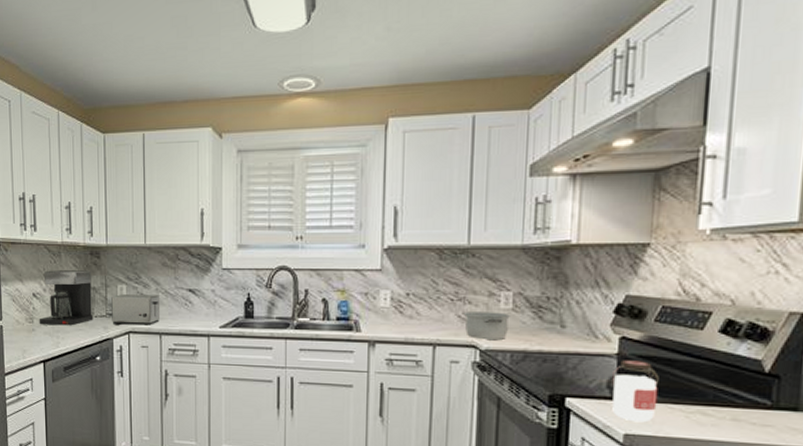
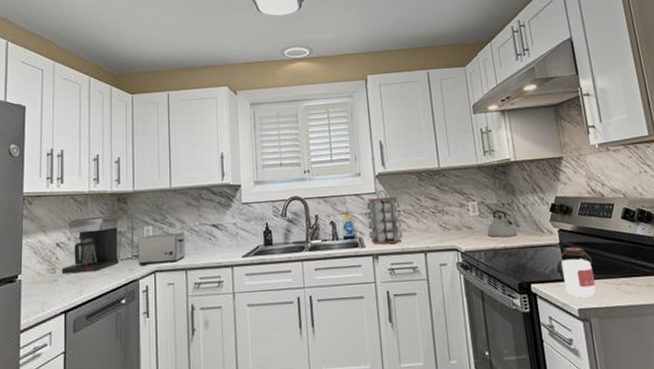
spice rack: none [367,268,410,332] -> present [366,190,403,245]
cooking pot: present [464,312,510,341] -> none [444,219,479,244]
kettle: none [519,305,561,339] -> present [487,210,518,238]

